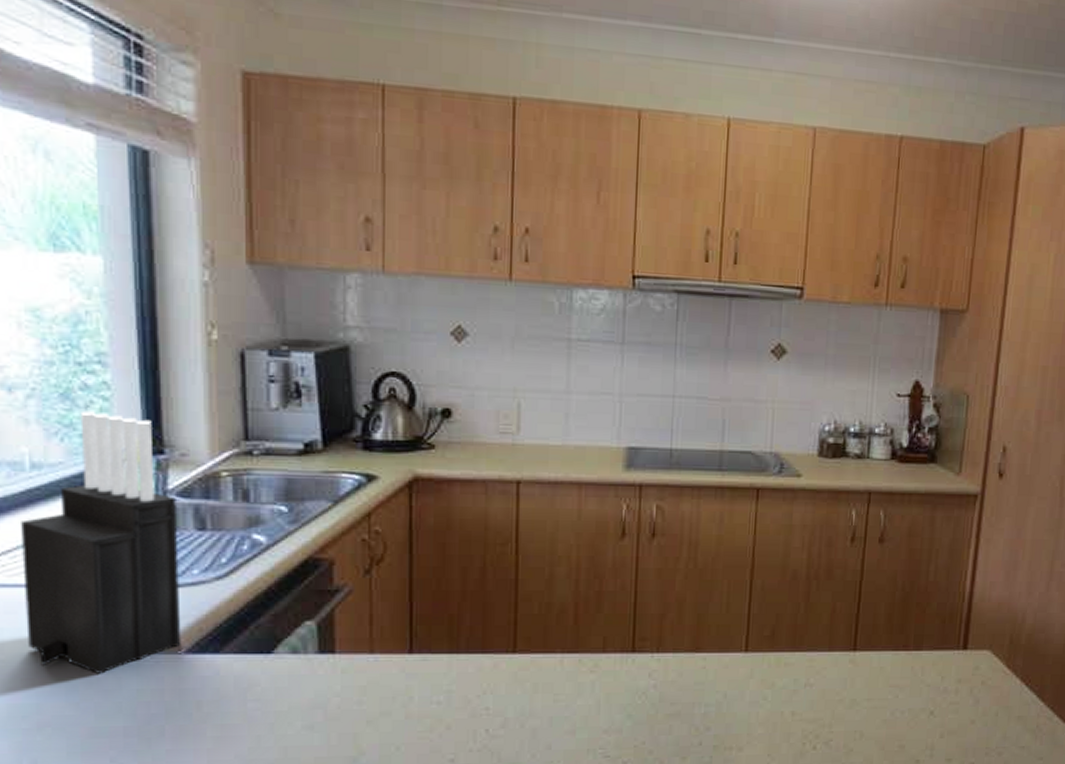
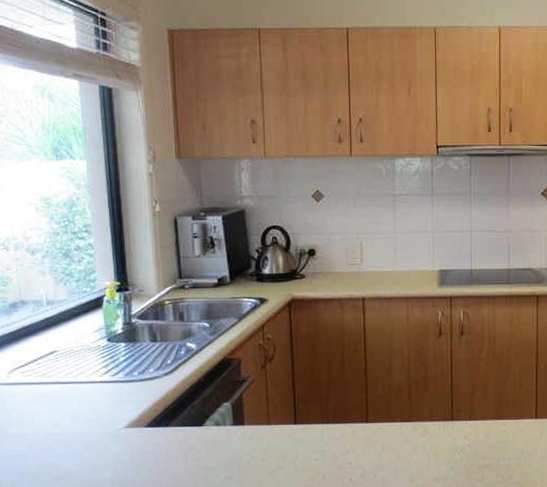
knife block: present [21,410,181,674] -> none [42,264,144,442]

